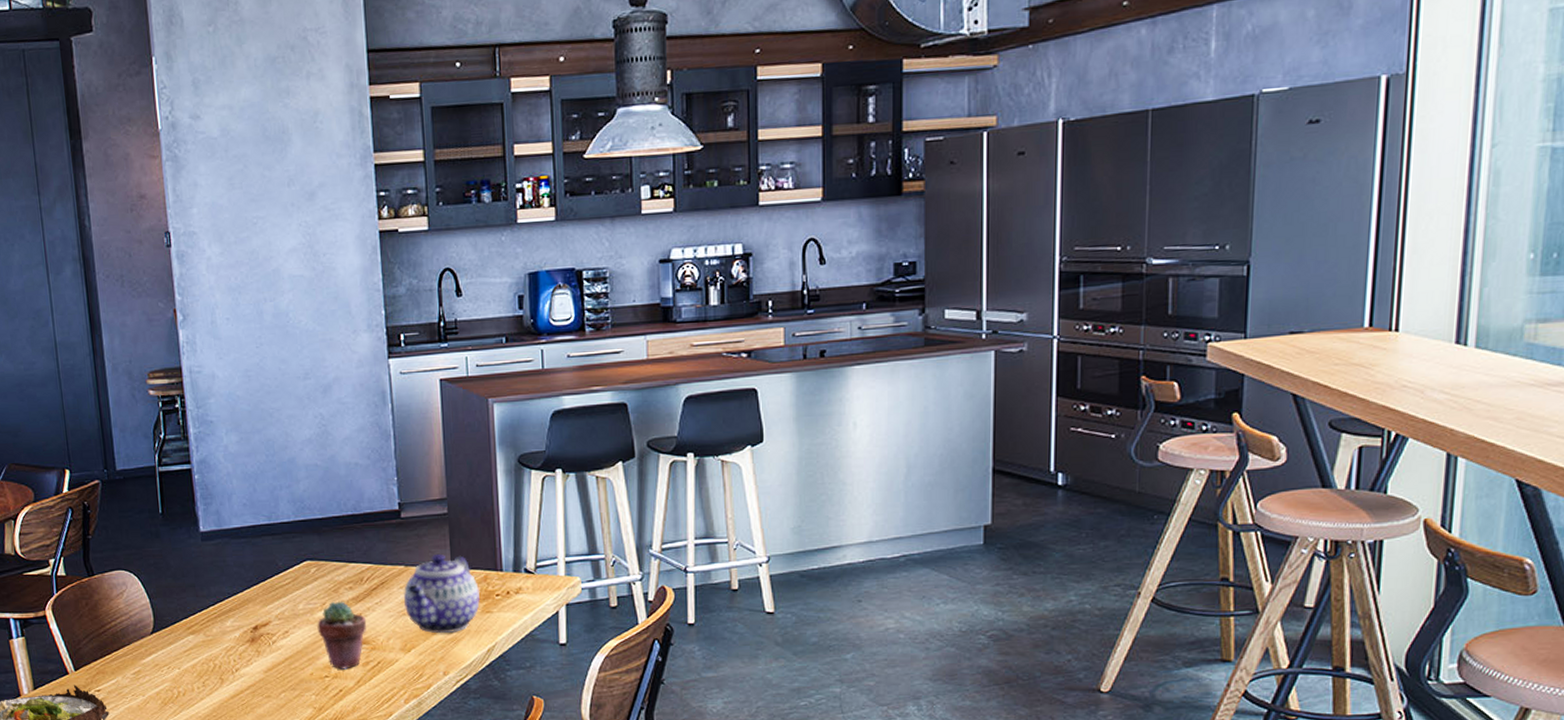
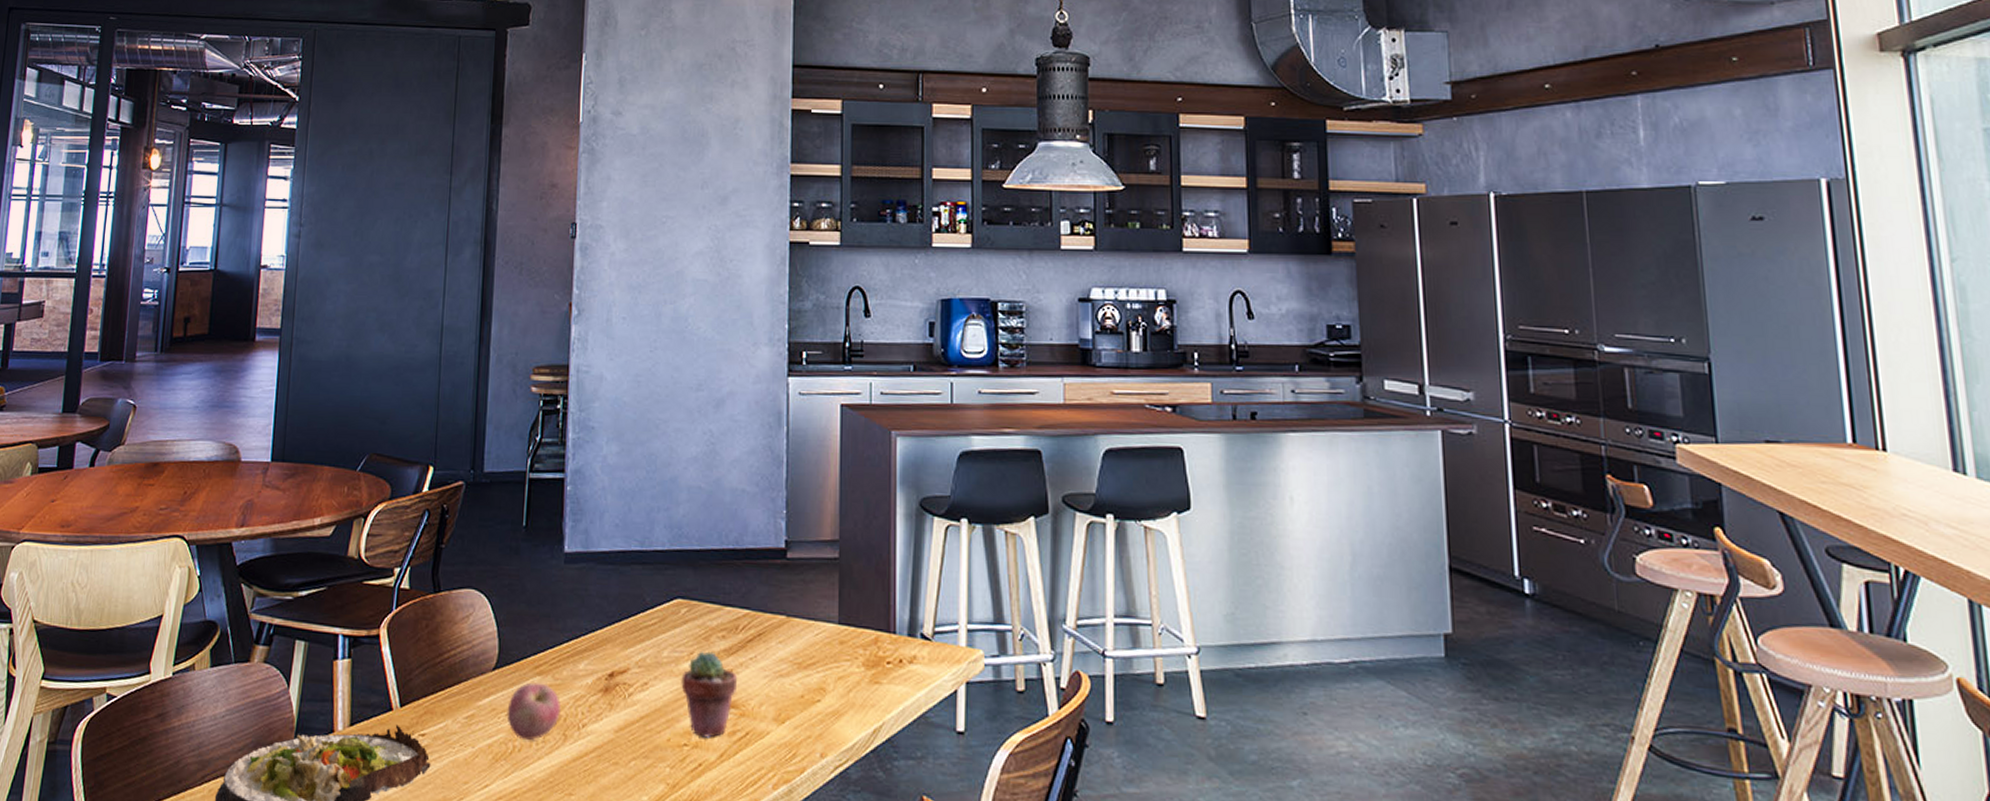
apple: none [168,640,215,687] -> present [507,682,560,741]
teapot: present [403,553,480,633] -> none [781,605,868,704]

